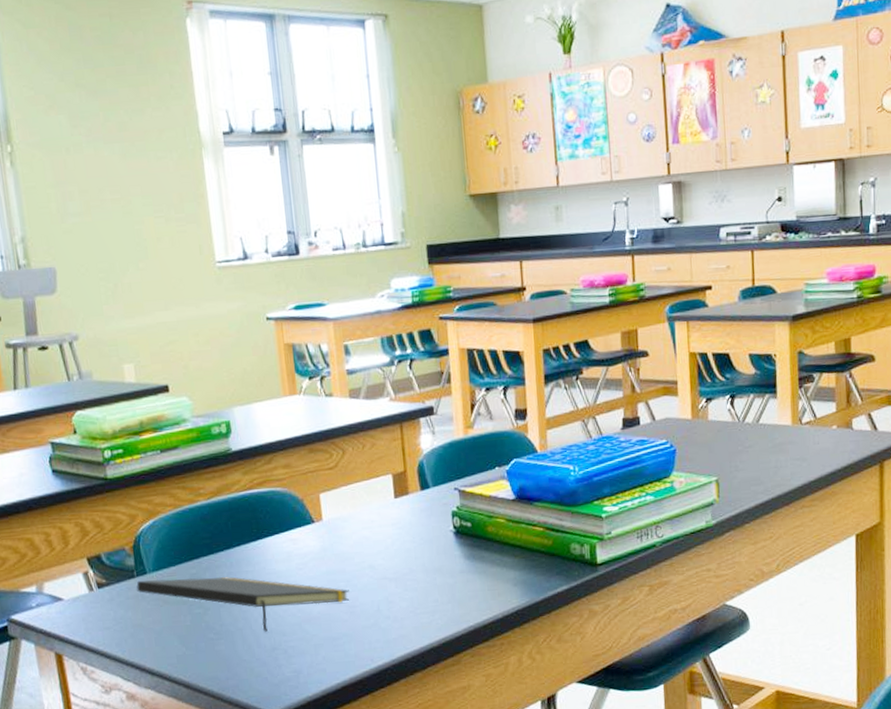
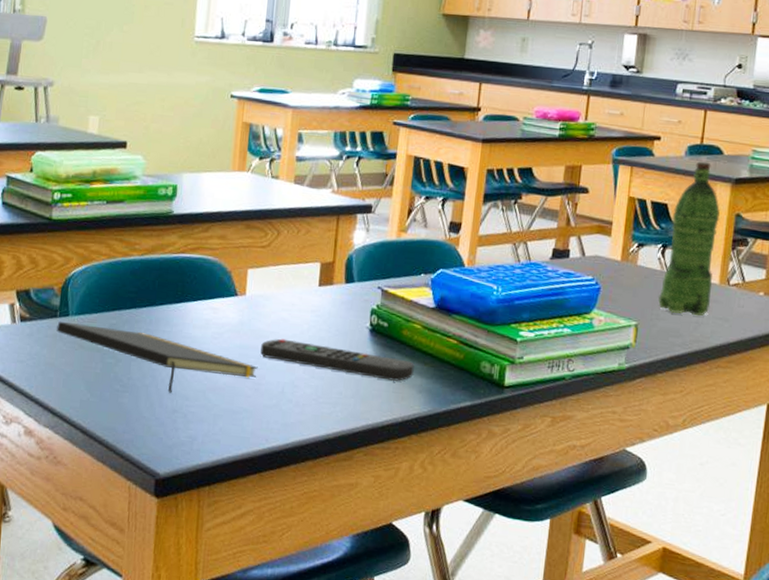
remote control: none [348,556,506,580] -> present [260,338,414,381]
plastic bottle: none [733,303,787,463] -> present [658,161,720,316]

